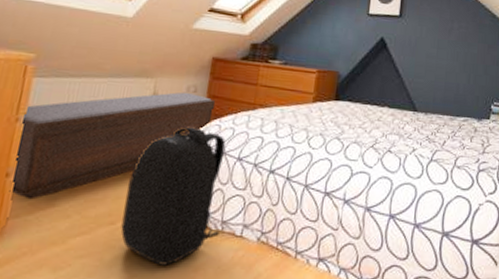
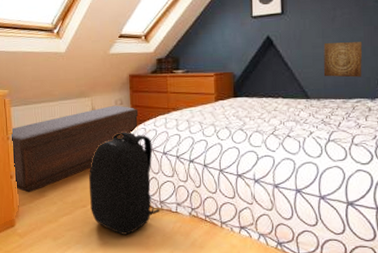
wall art: none [434,54,476,95] -> present [323,42,363,78]

